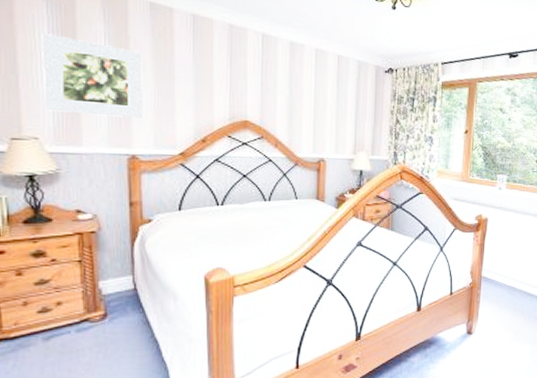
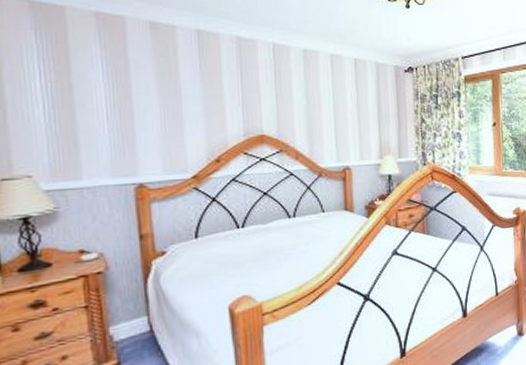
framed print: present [41,33,143,118] -> none [31,63,149,146]

